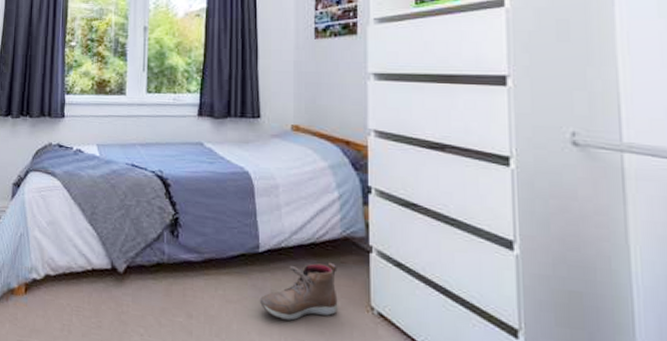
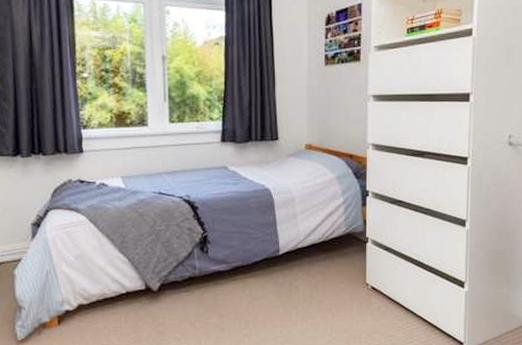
boot: present [259,262,338,322] -> none [280,254,342,306]

